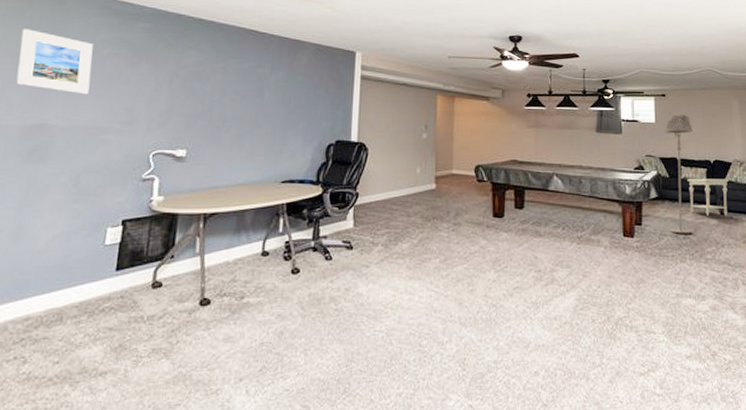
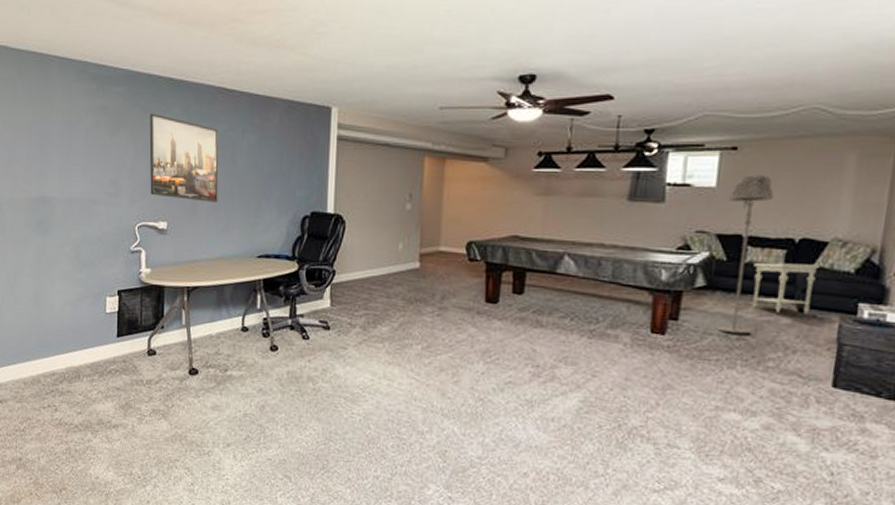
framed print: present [16,29,94,95] -> none [16,100,78,166]
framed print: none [169,48,247,131] -> present [149,113,219,202]

